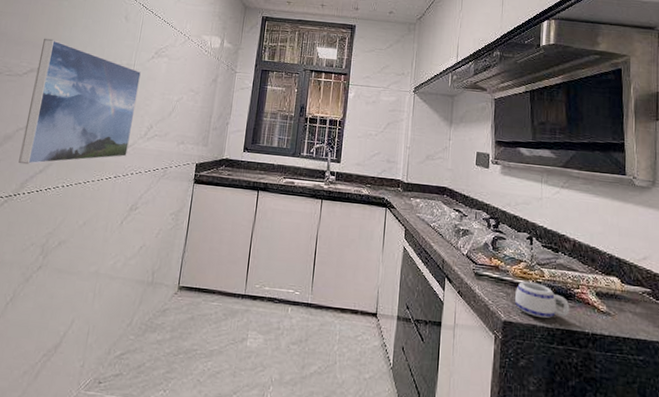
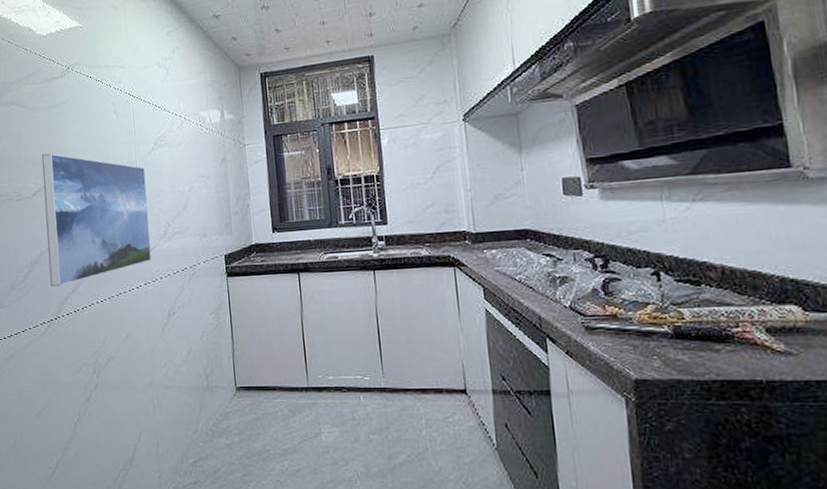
mug: present [514,281,570,318] -> none [645,327,729,369]

